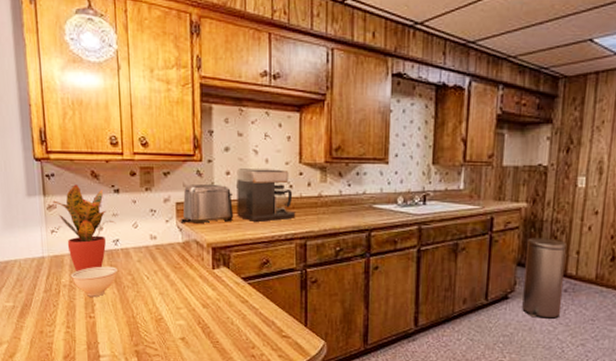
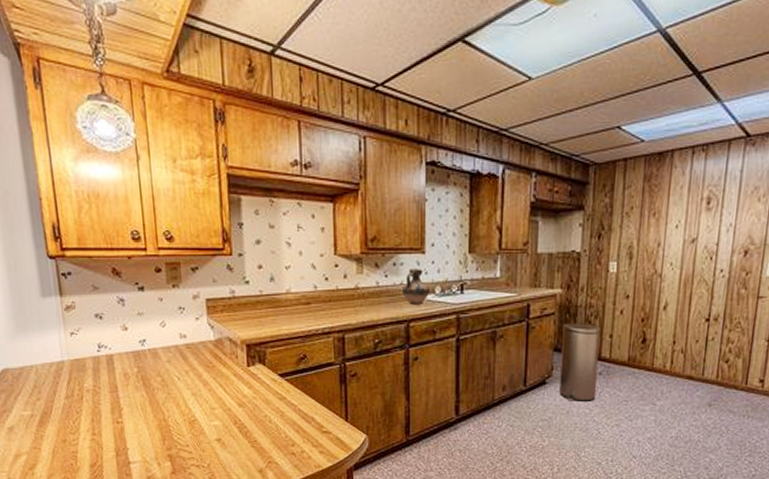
potted plant: present [51,184,116,272] -> none [69,283,142,375]
bowl: present [70,266,118,297] -> none [94,368,146,401]
toaster: present [180,183,234,224] -> none [211,278,268,320]
coffee maker: present [236,167,296,222] -> none [269,260,332,316]
ceramic jug: none [365,179,393,214] -> present [403,269,431,304]

